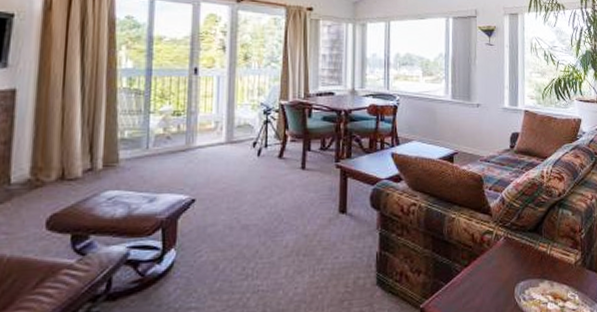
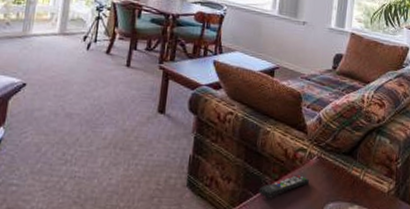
remote control: none [449,258,499,286] -> present [258,175,310,198]

